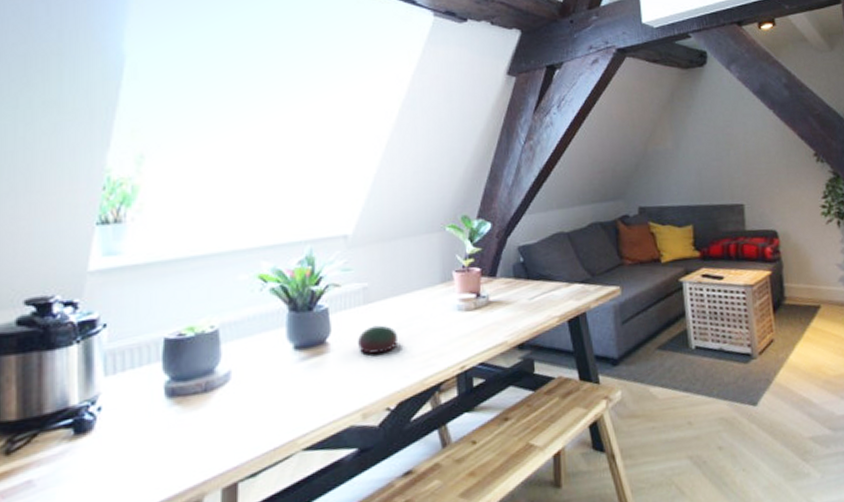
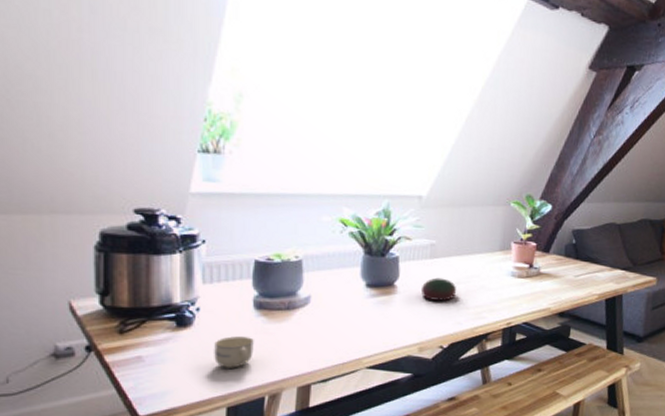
cup: none [120,434,167,479] -> present [214,336,254,368]

